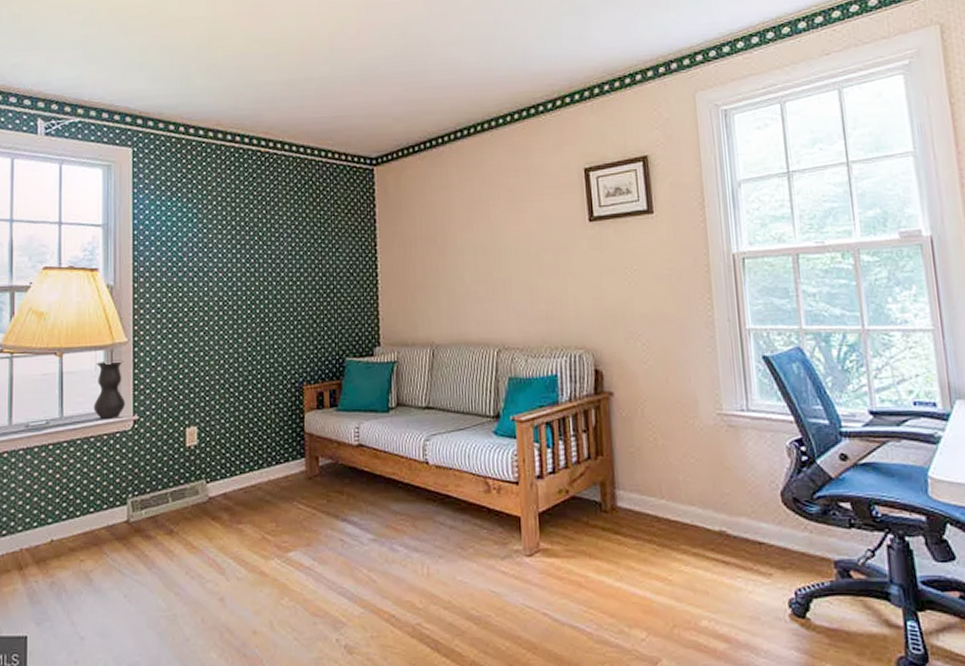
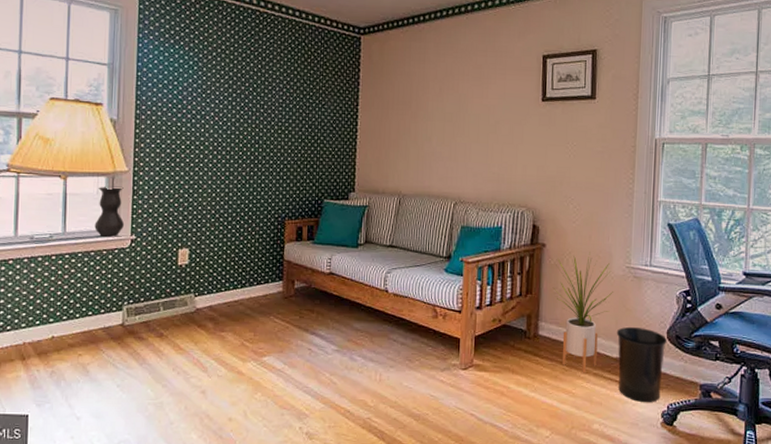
house plant: none [628,398,705,554] -> present [552,252,613,373]
waste bin: none [715,489,784,588] -> present [616,326,667,402]

